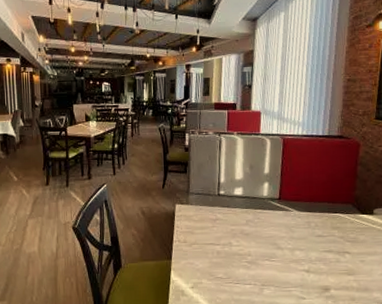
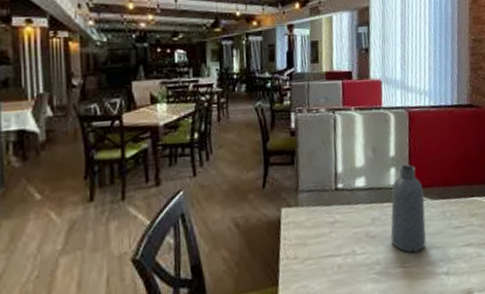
vase: none [261,181,292,251] -> present [390,164,426,253]

